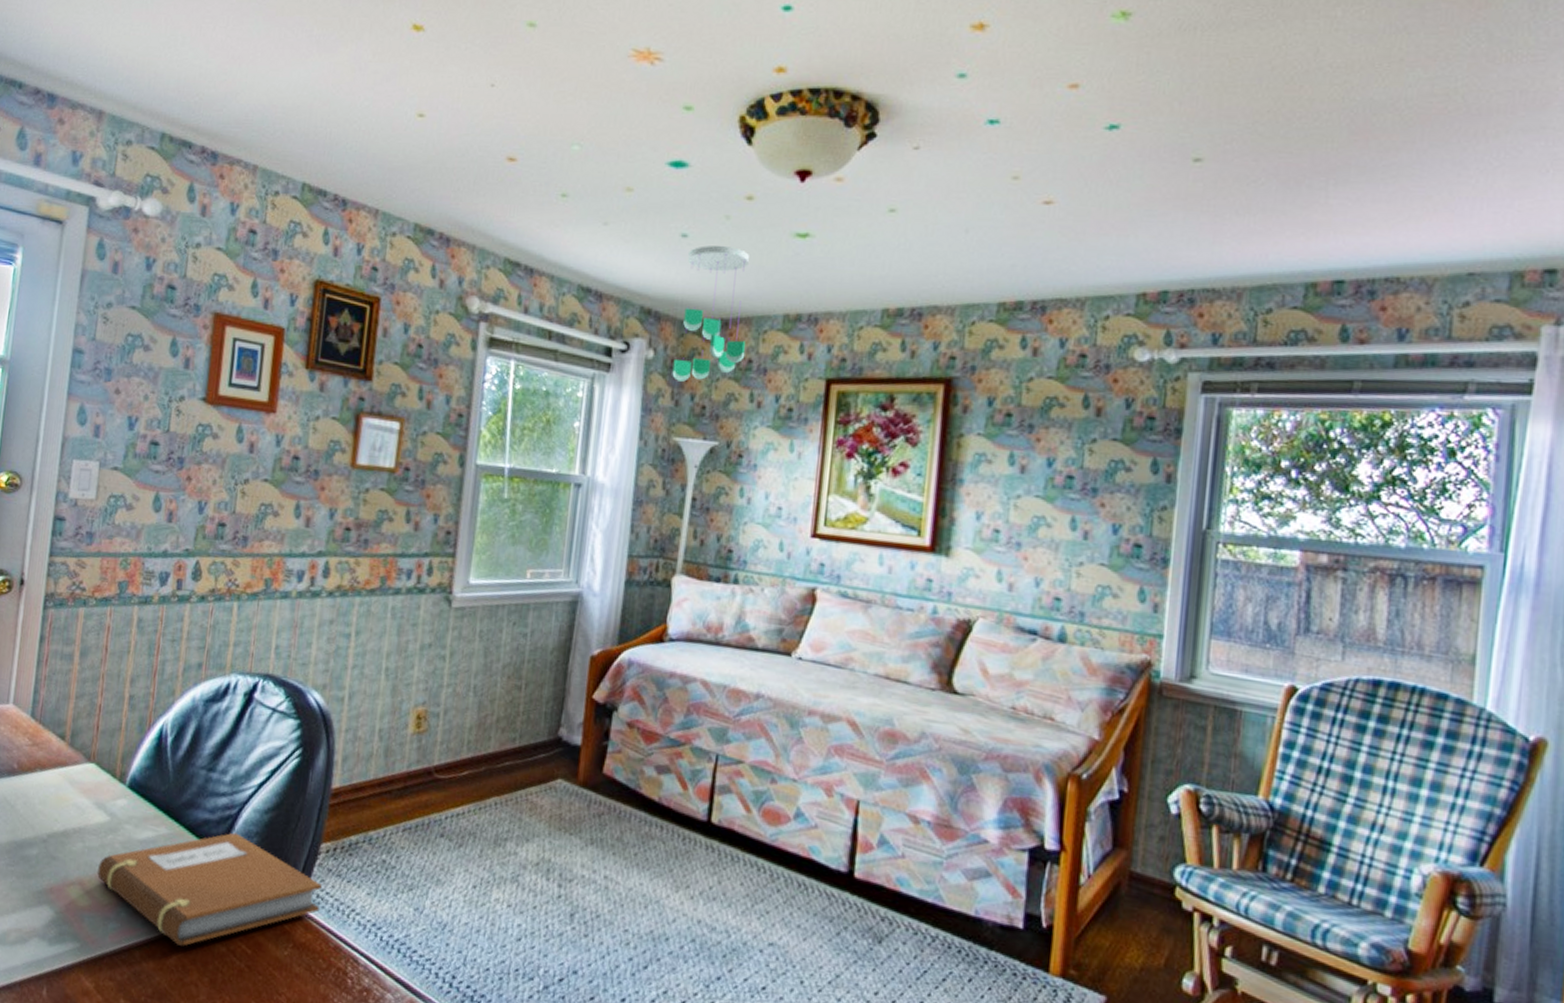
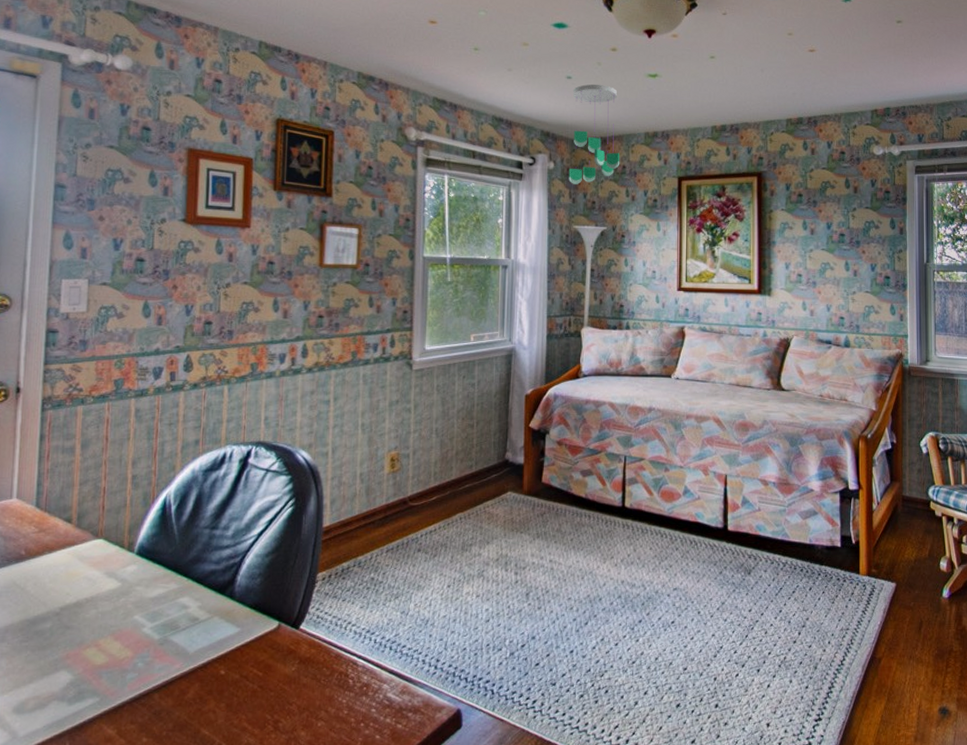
notebook: present [97,832,322,946] -> none [112,577,321,681]

